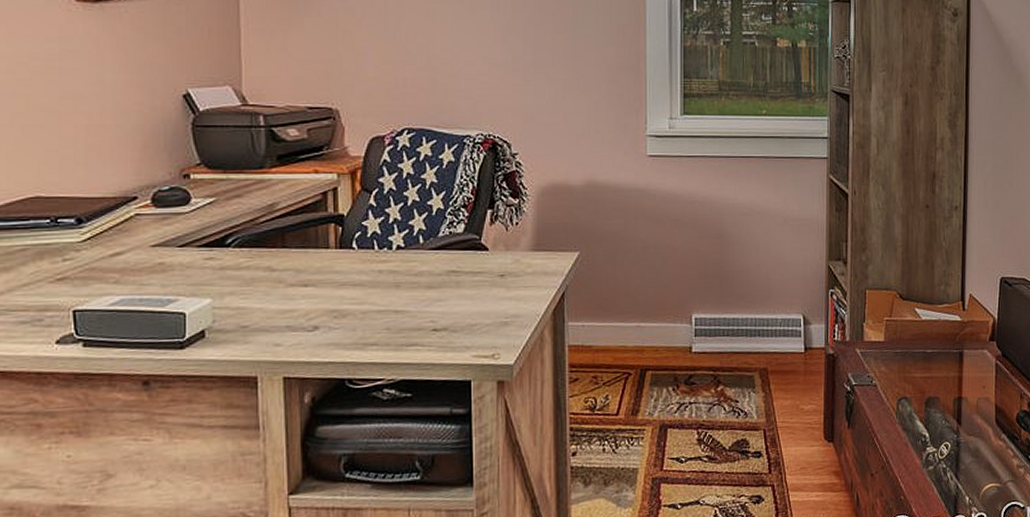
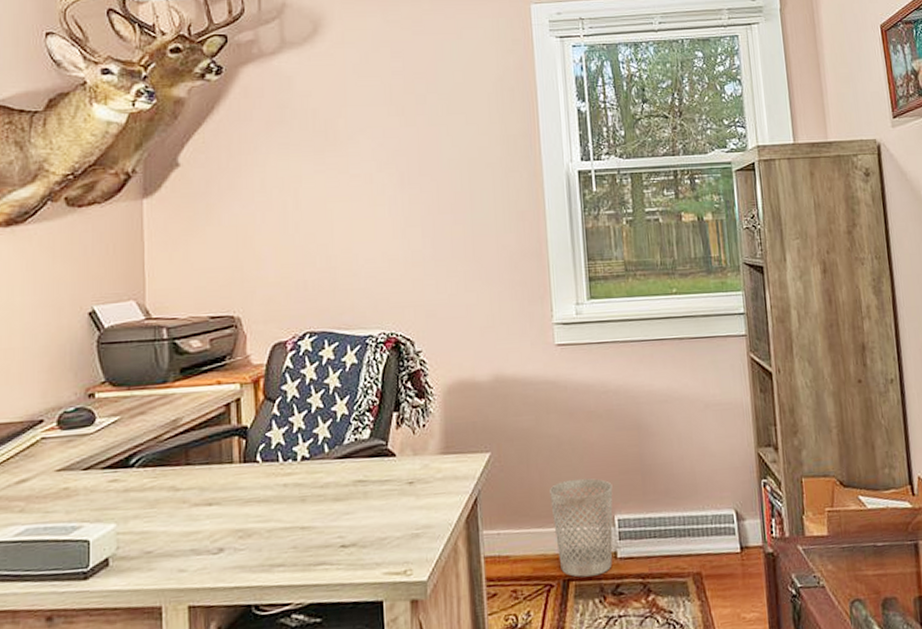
wastebasket: none [633,280,692,368] -> present [550,478,613,578]

